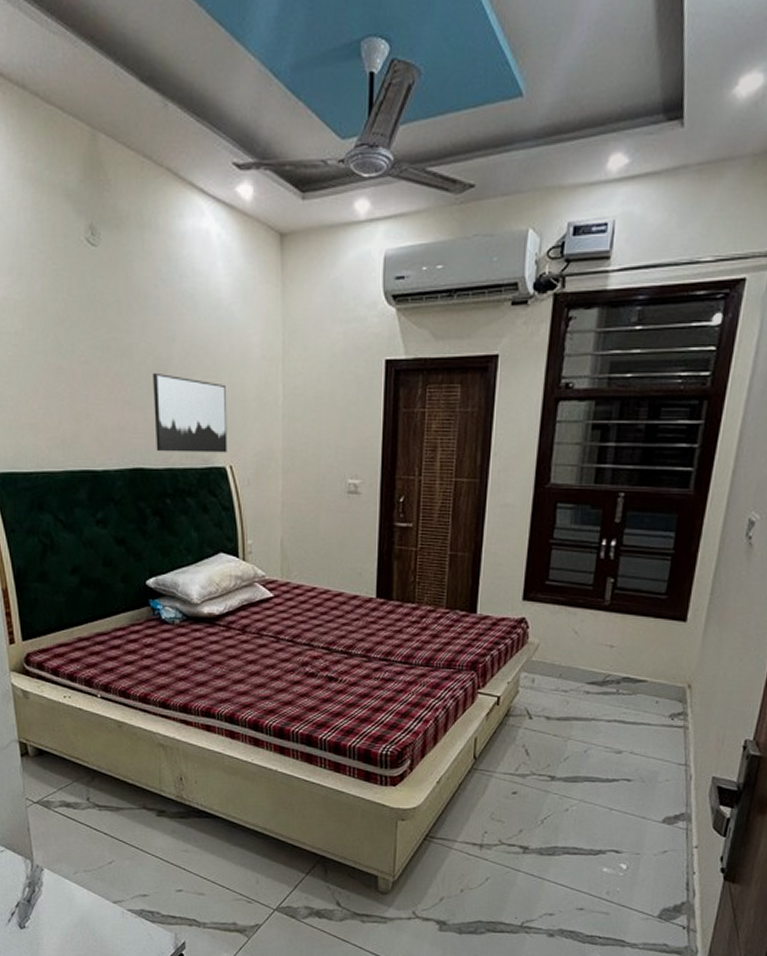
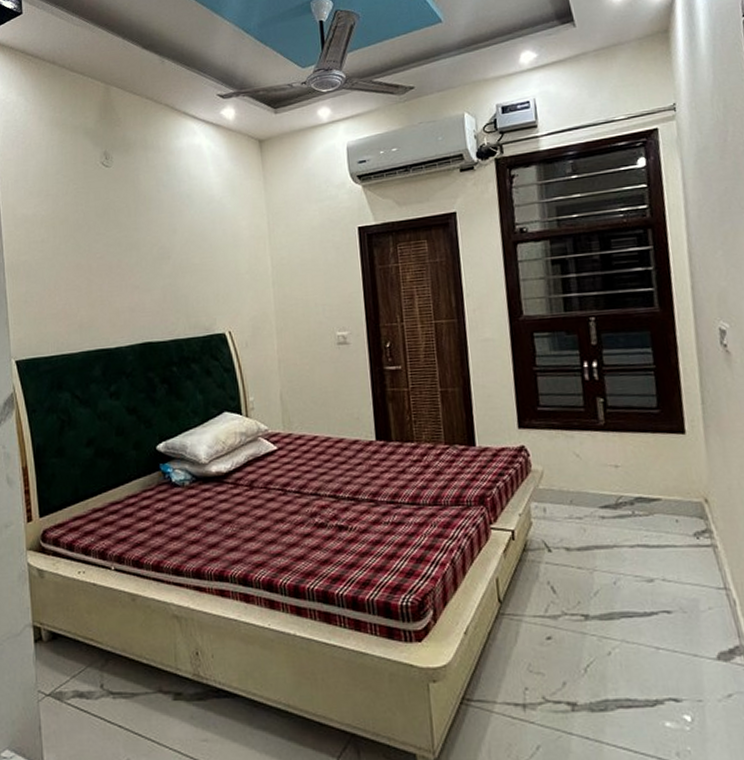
wall art: present [153,372,228,453] -> none [158,259,226,326]

